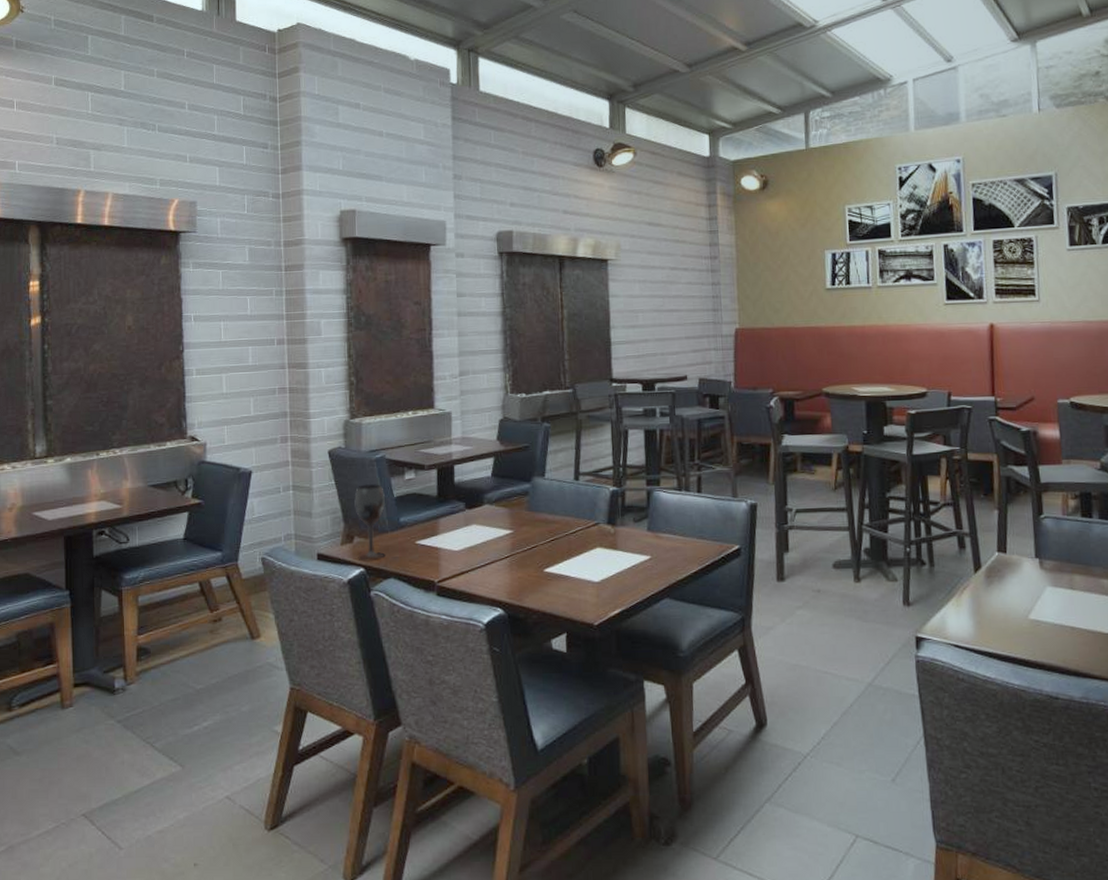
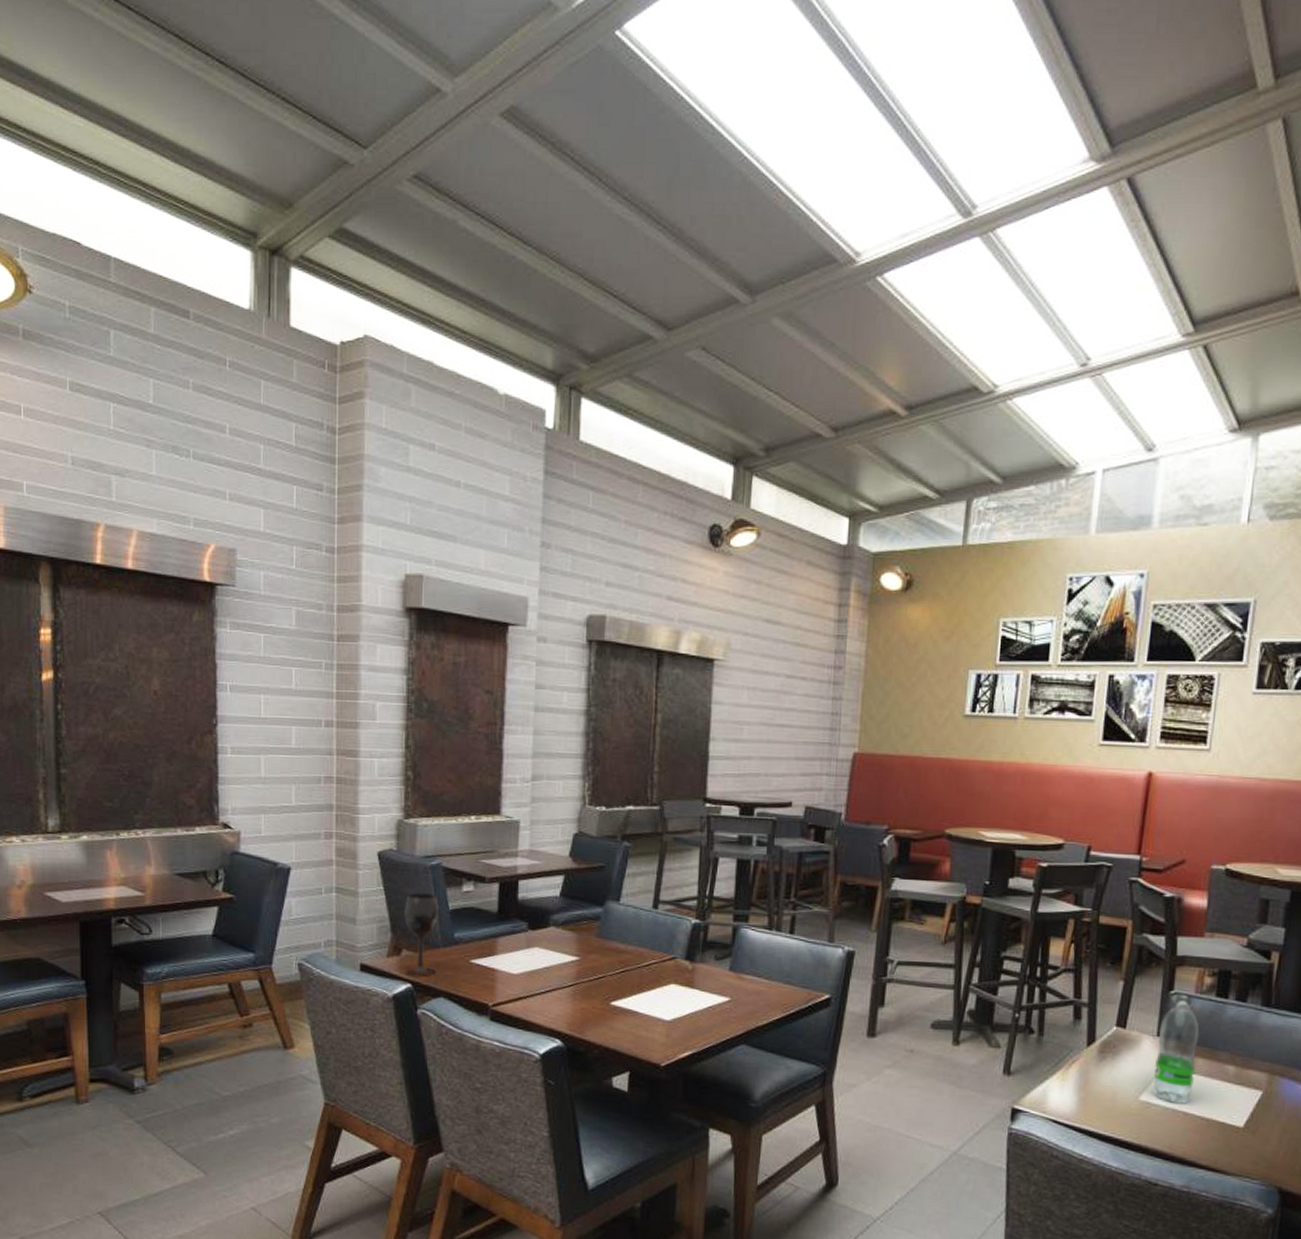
bottle: none [1036,517,1075,619] -> present [1152,994,1200,1104]

